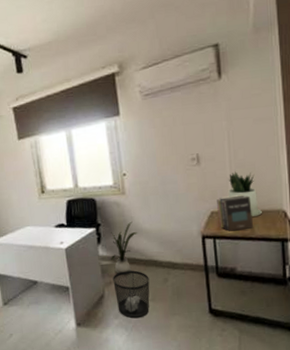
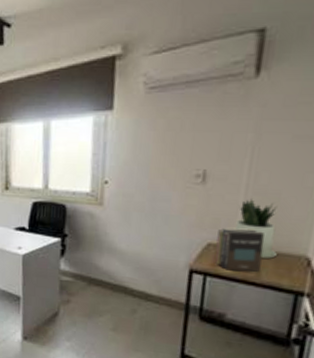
house plant: present [111,221,137,274] -> none [73,237,109,296]
waste bin: present [113,270,150,319] -> none [71,291,115,346]

